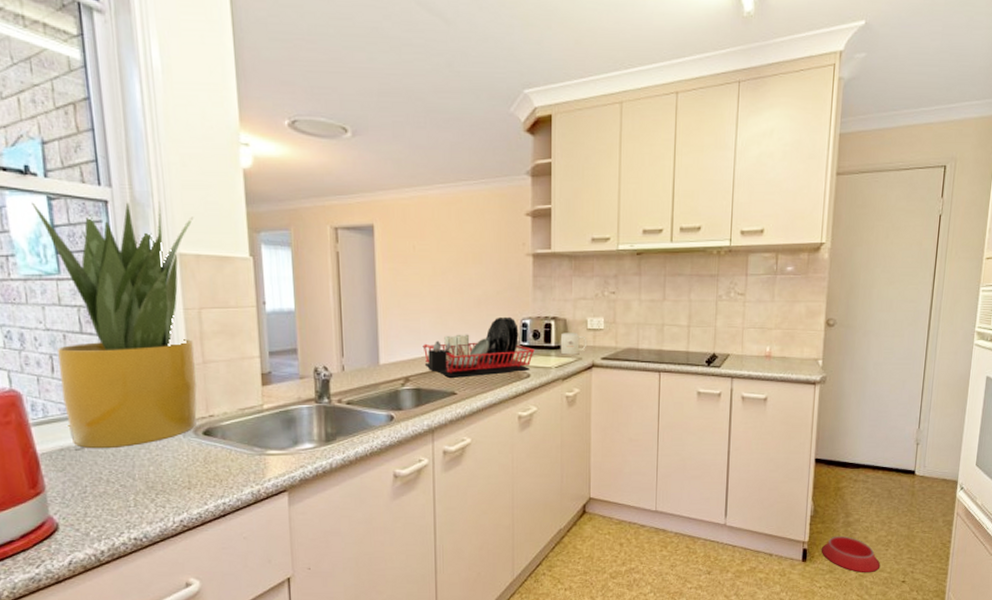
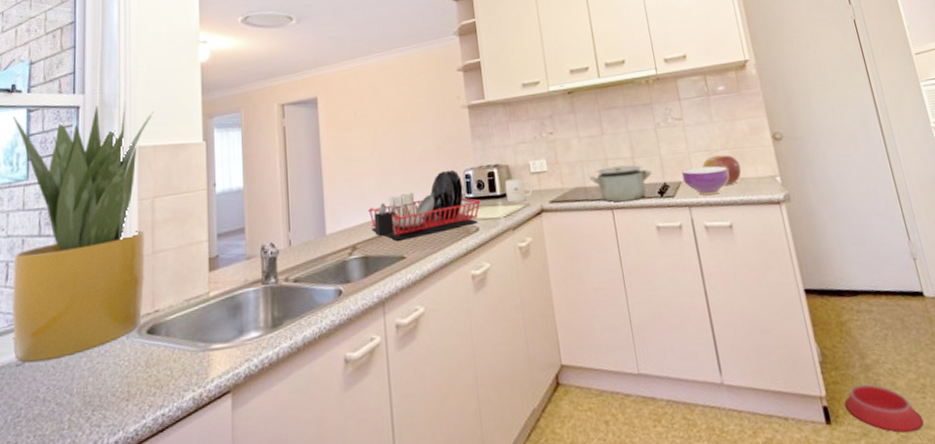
saucepan: none [644,333,704,366] -> present [589,165,652,203]
bowl: none [731,343,776,370] -> present [681,166,730,196]
fruit: none [753,334,789,362] -> present [702,155,742,185]

